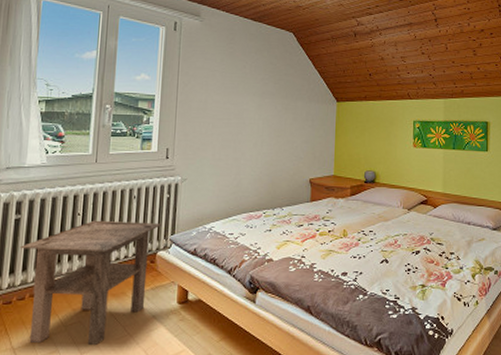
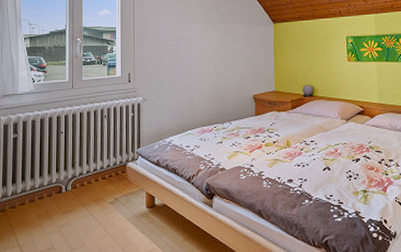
side table: present [20,220,162,345] -> none [18,137,129,243]

